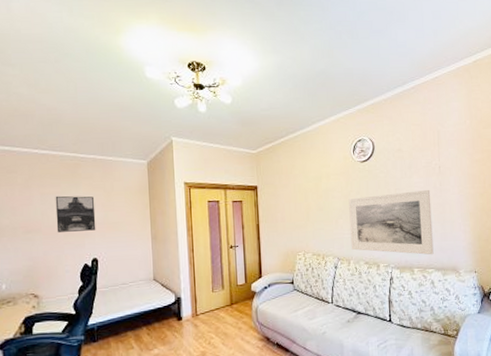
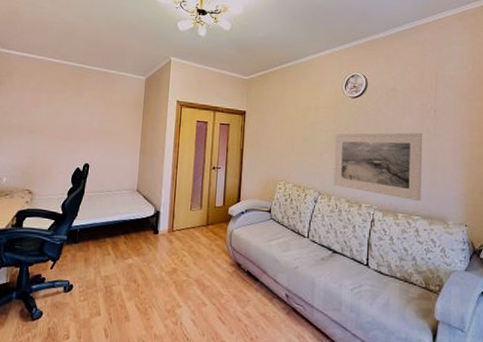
wall art: present [55,195,96,232] -> none [57,101,94,137]

